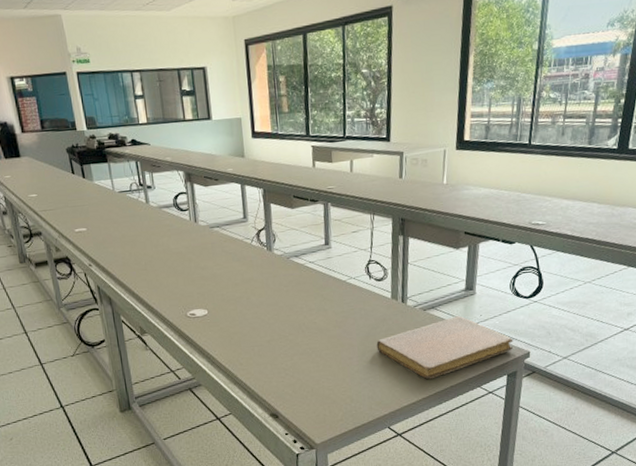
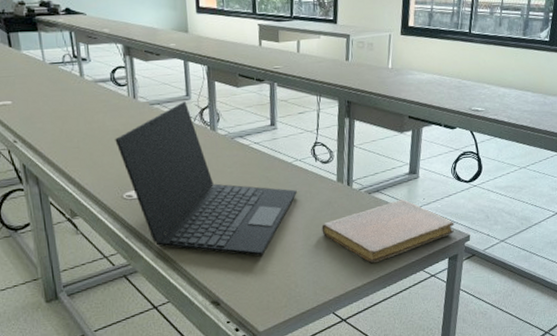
laptop: none [178,224,352,372] -> present [115,102,297,257]

